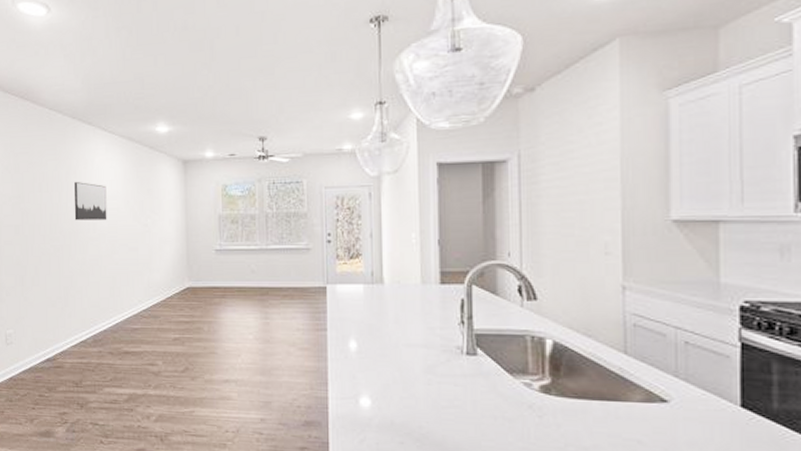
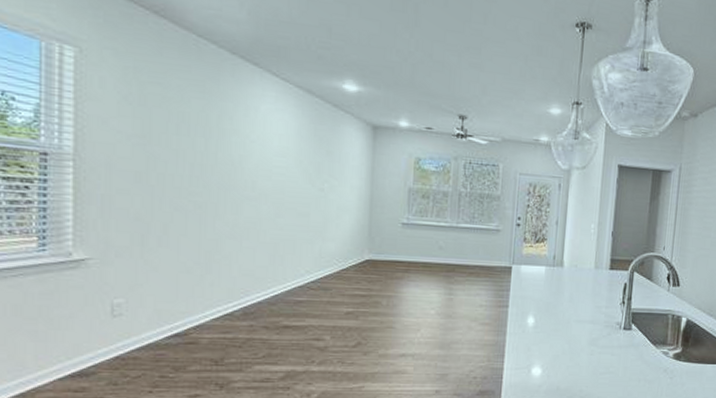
wall art: present [74,182,107,221] -> none [226,130,273,179]

